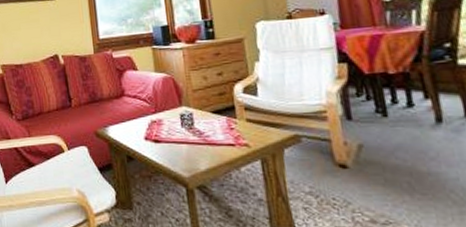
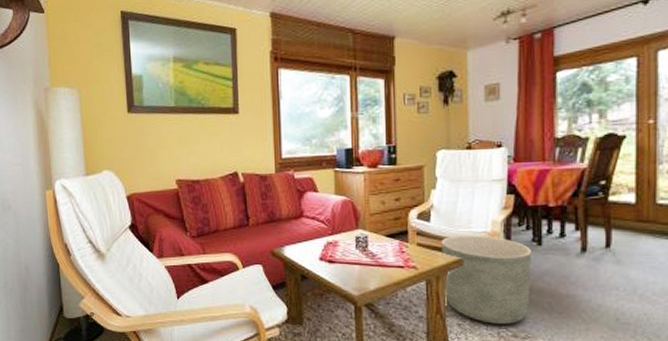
planter: none [272,107,385,207] -> present [441,235,531,324]

